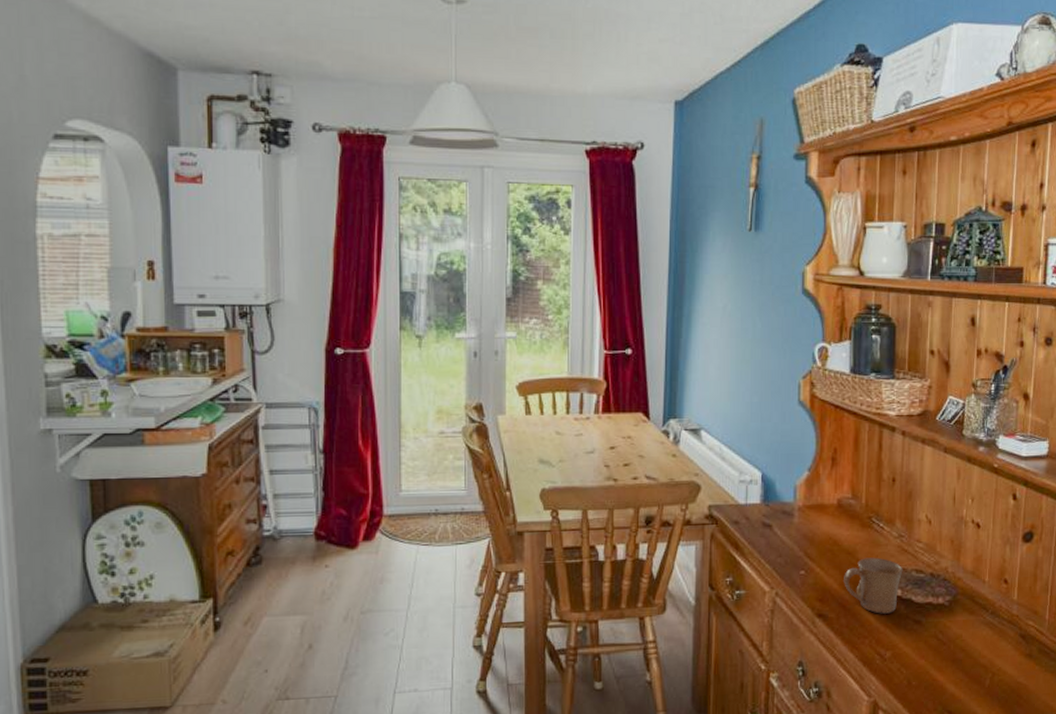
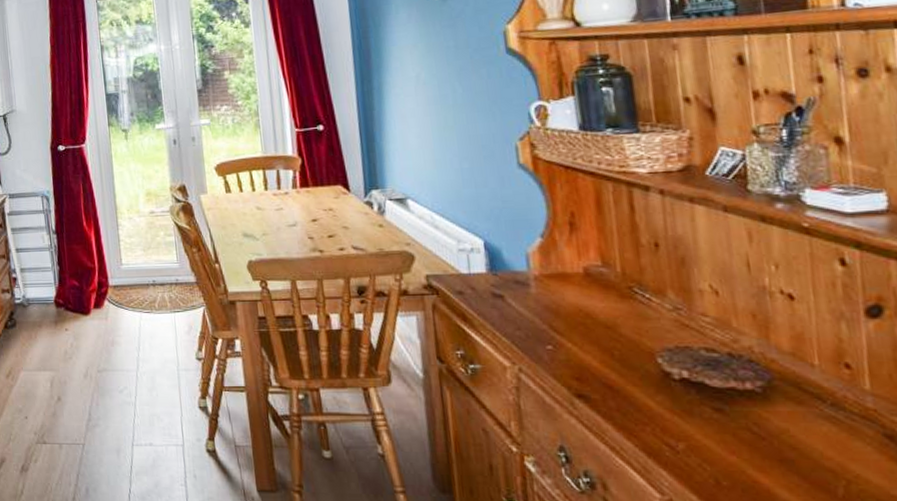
mug: present [844,557,903,614] -> none [605,332,687,398]

